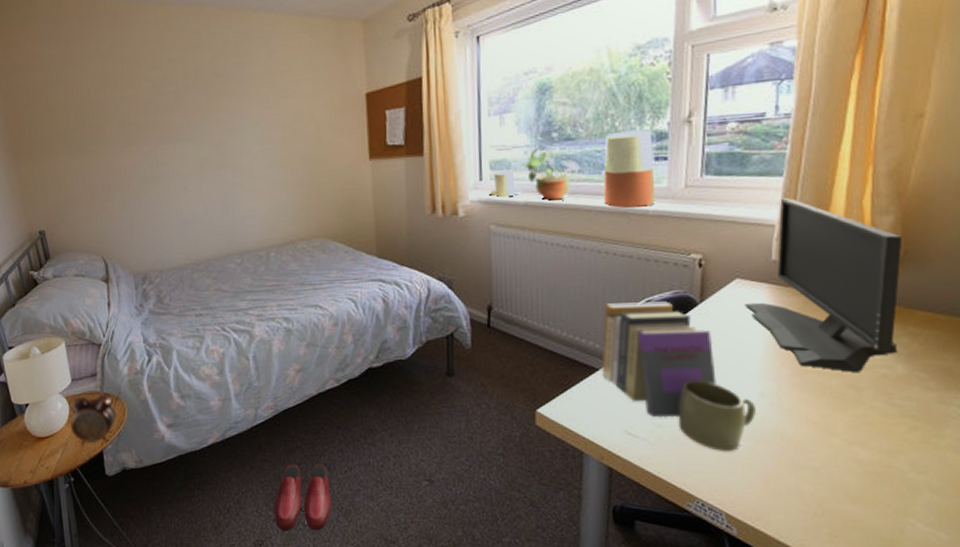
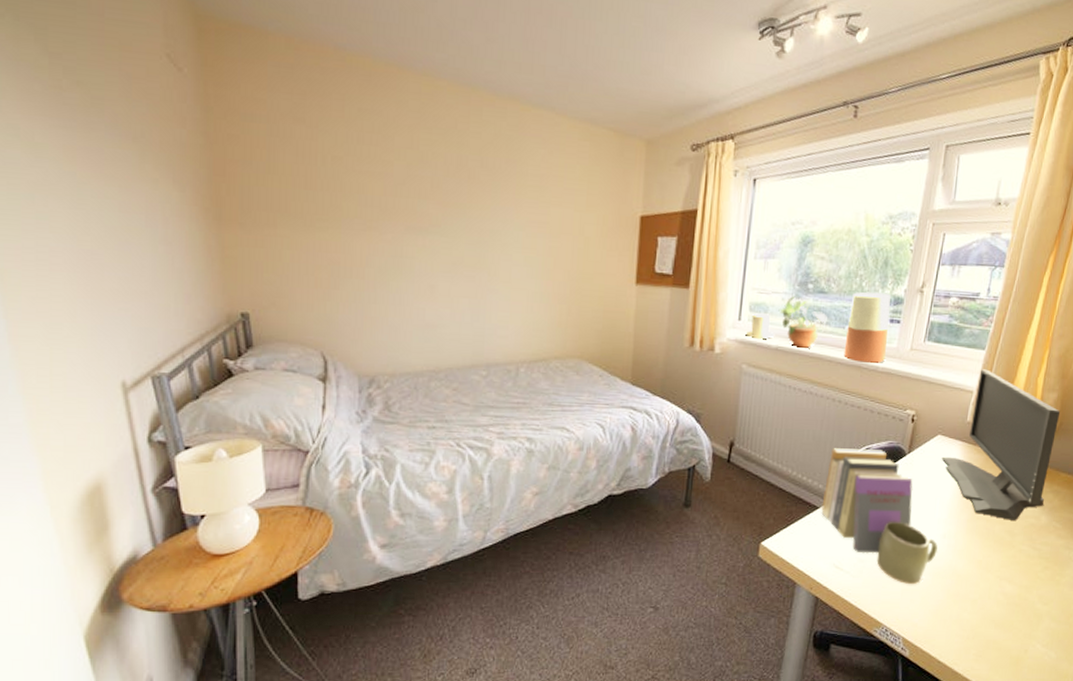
alarm clock: present [71,389,117,445] -> none [259,502,320,564]
slippers: present [274,463,332,531] -> none [492,589,555,658]

